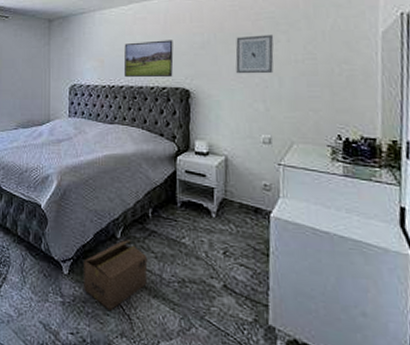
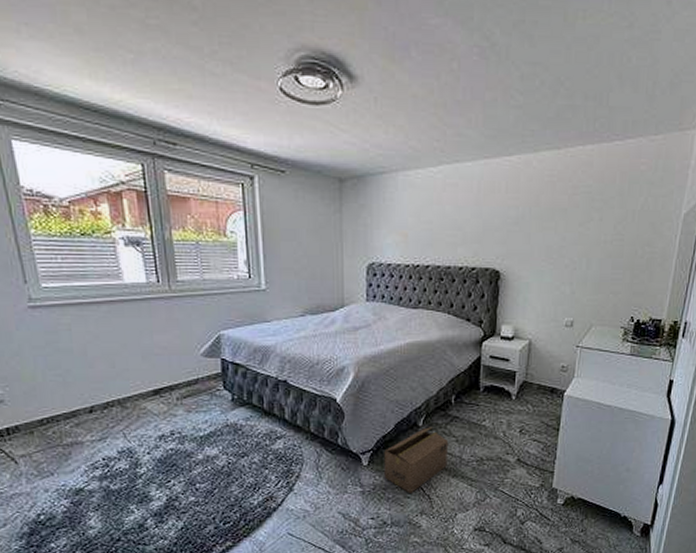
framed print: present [123,40,174,78] -> none [430,212,486,257]
wall art: present [235,34,274,74] -> none [548,211,588,255]

